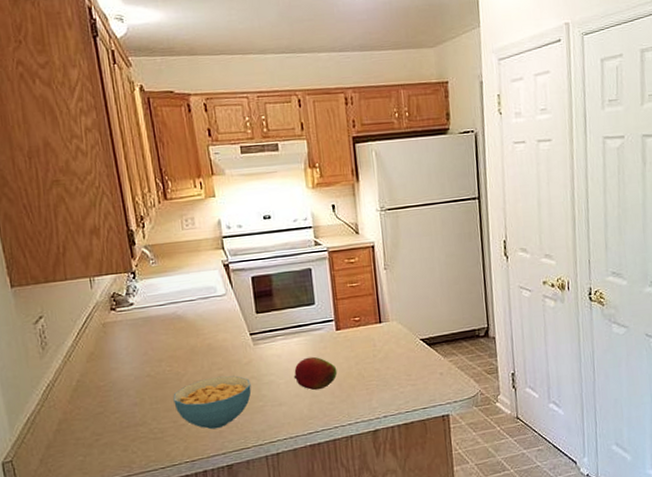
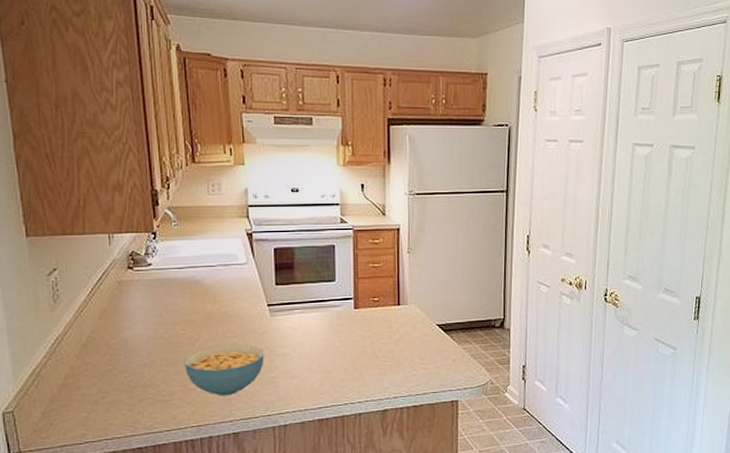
fruit: present [293,356,338,391] -> none [308,332,352,366]

